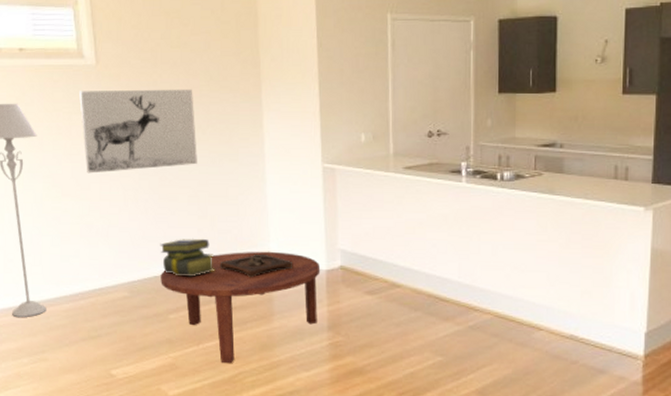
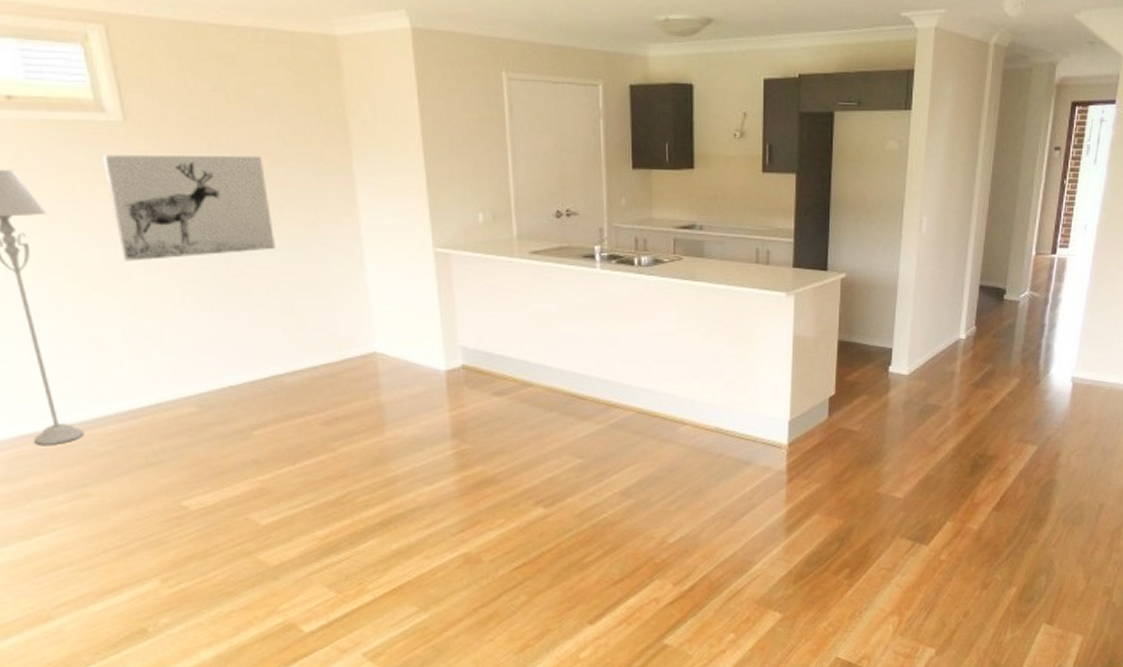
stack of books: present [160,238,216,277] -> none [234,338,309,385]
coffee table: present [161,251,321,364] -> none [238,351,439,484]
wooden tray: present [219,253,293,278] -> none [313,354,406,383]

